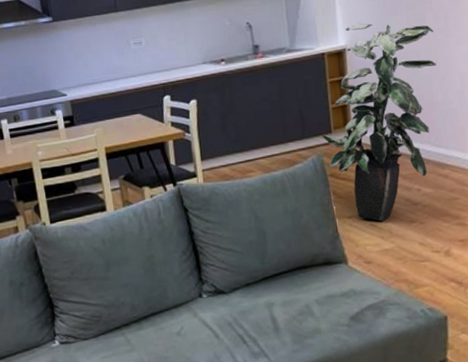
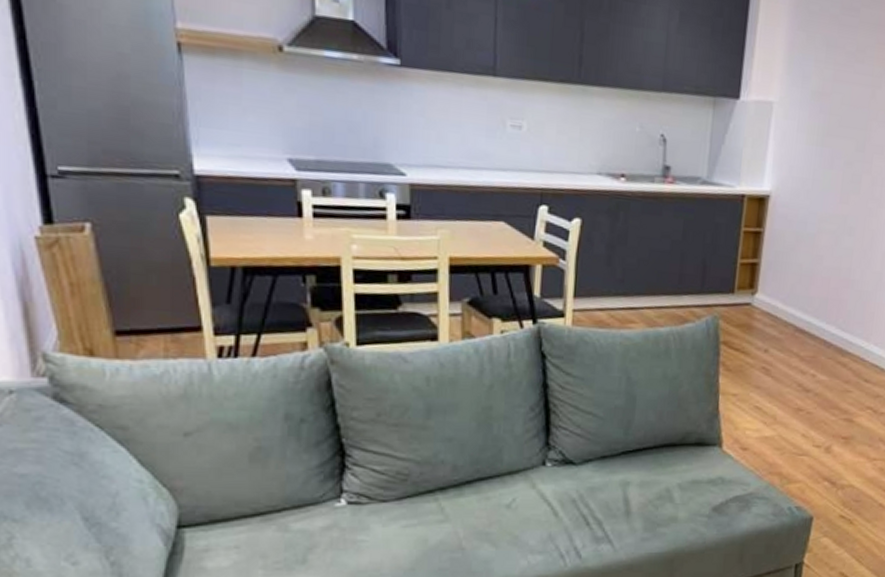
indoor plant: present [321,23,437,222] -> none [722,167,868,405]

